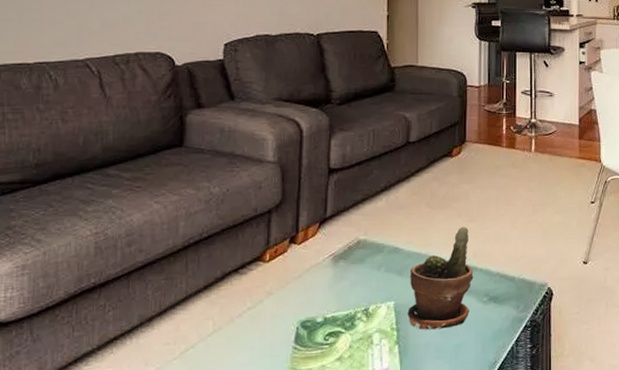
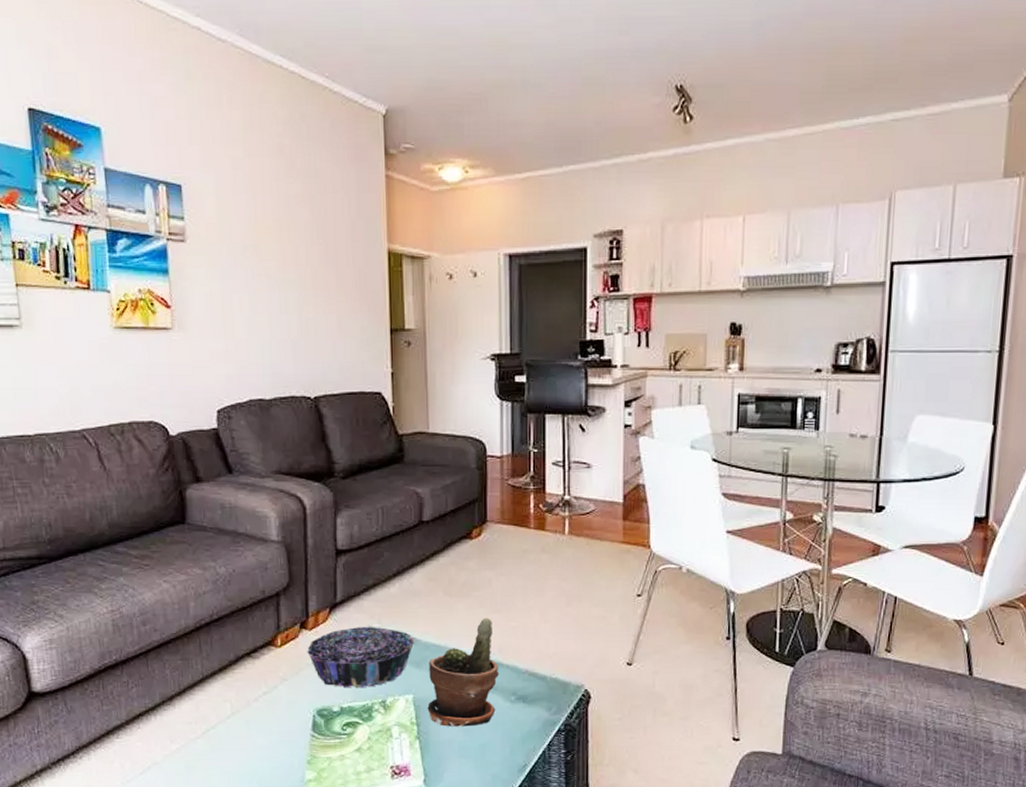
decorative bowl: none [294,238,398,298] -> present [306,626,415,688]

